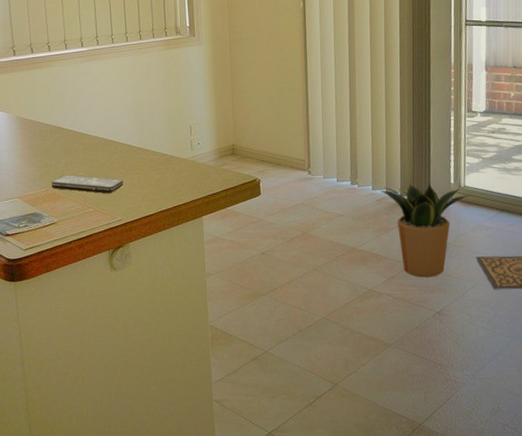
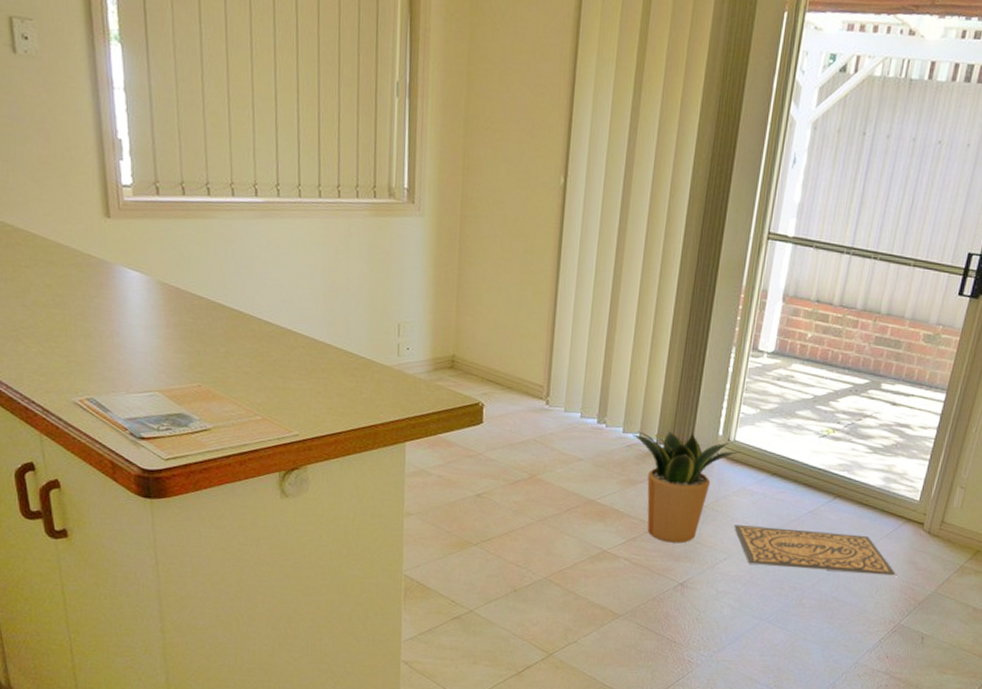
mobile phone: present [52,175,124,194] -> none [206,368,304,400]

